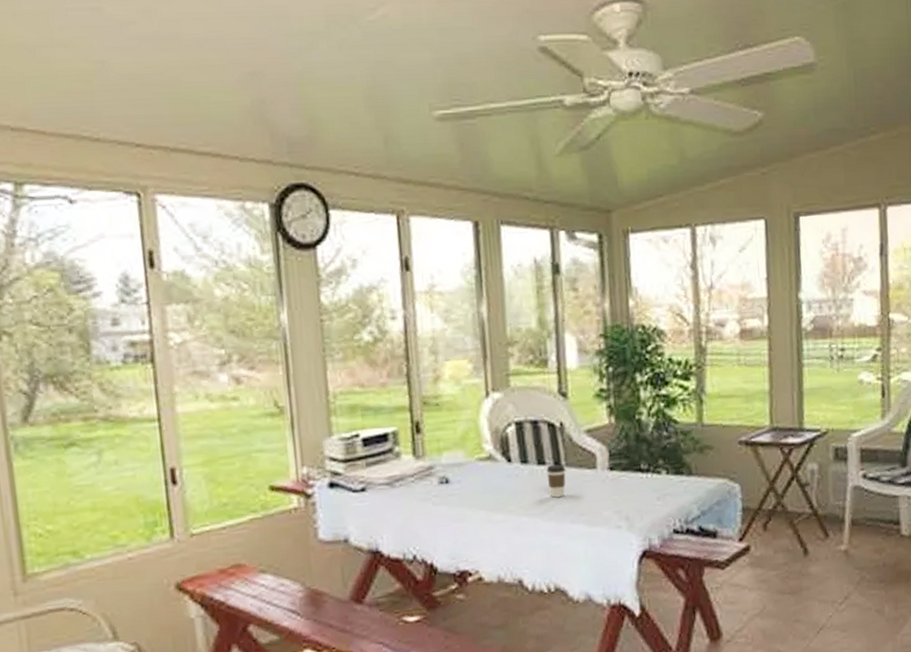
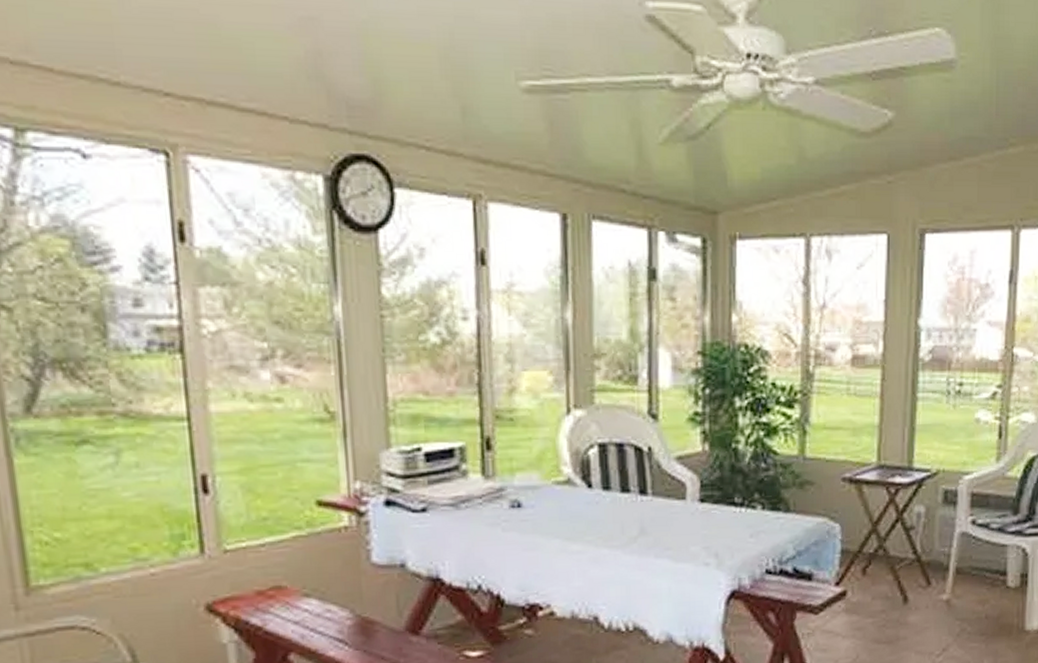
coffee cup: present [546,464,566,498] -> none [630,492,652,529]

